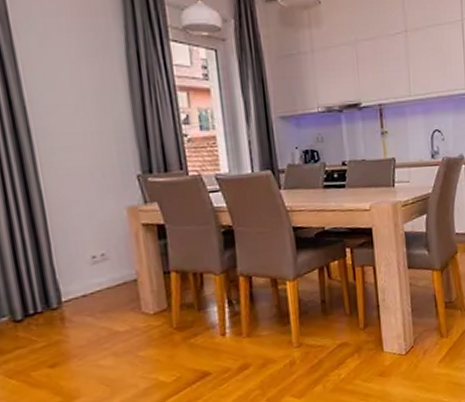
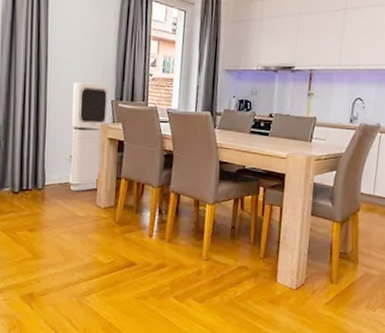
air purifier: none [76,156,141,301] -> present [68,81,109,191]

